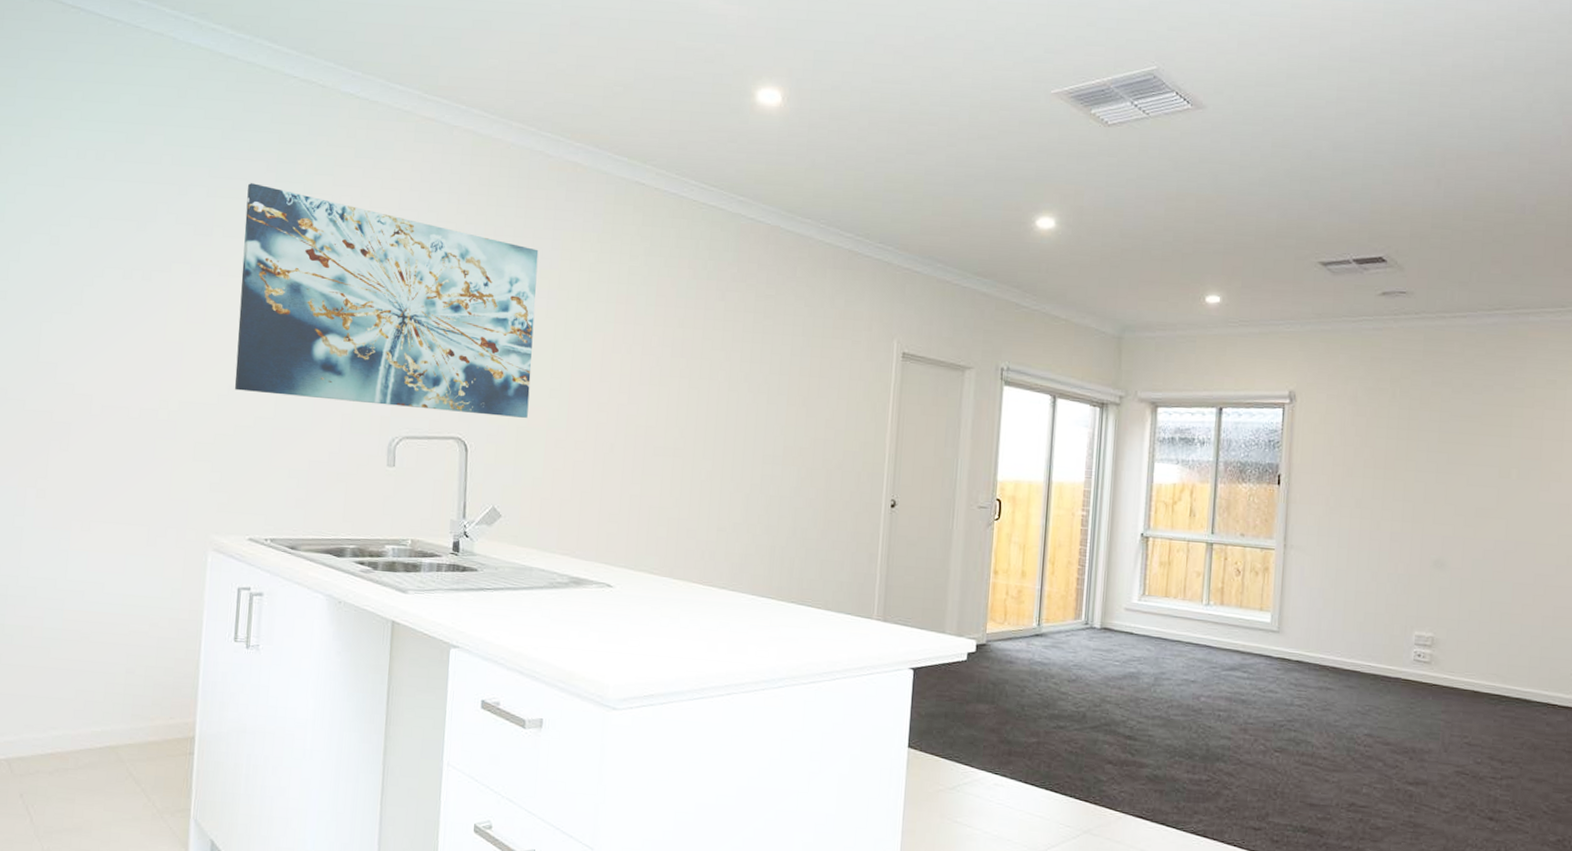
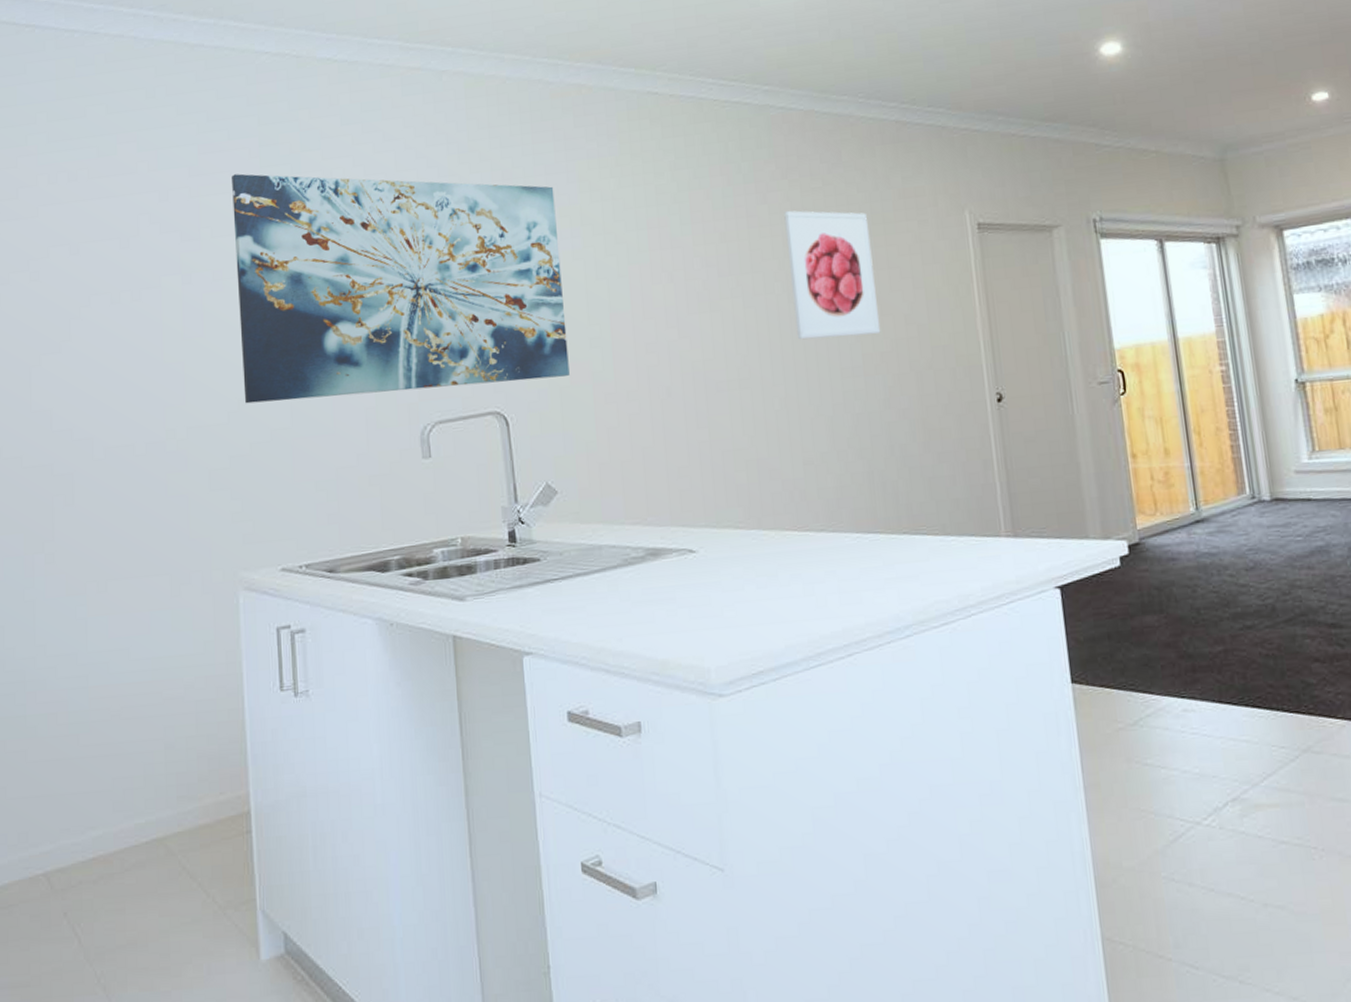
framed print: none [730,310,810,432] -> present [784,210,881,340]

